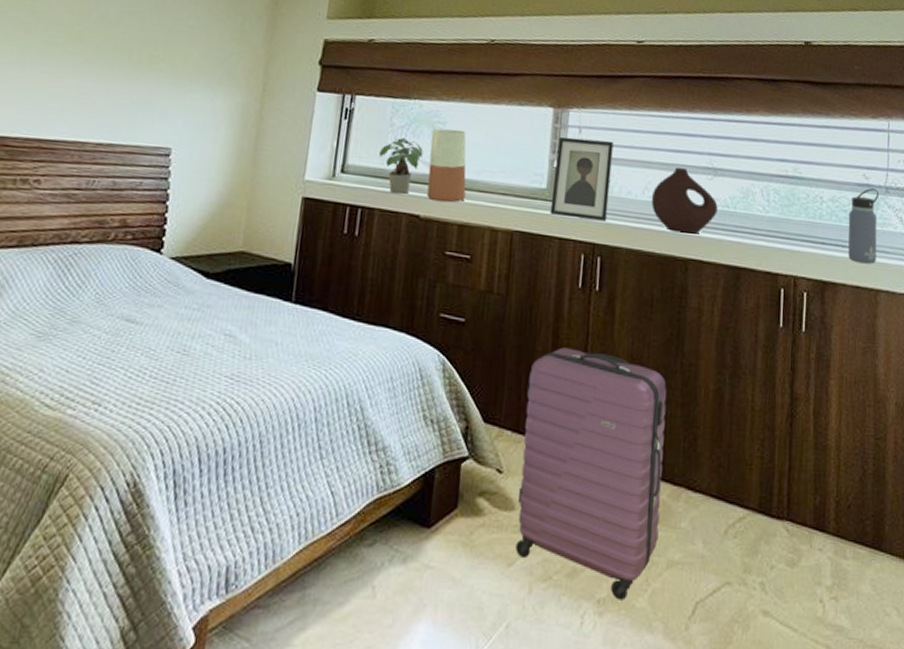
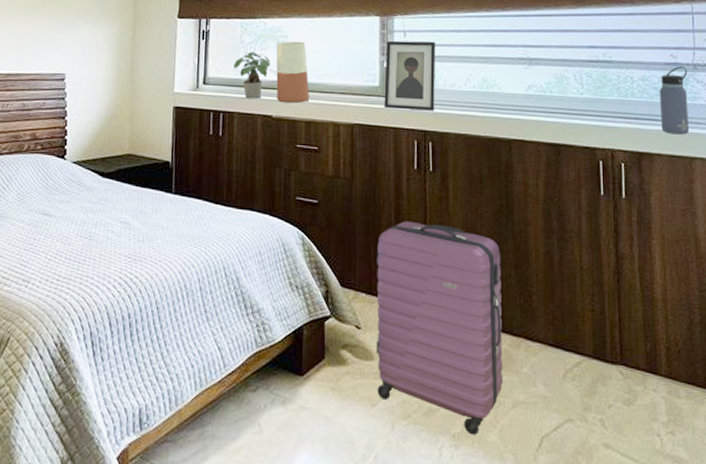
vase: present [651,167,718,234] -> none [473,59,535,118]

